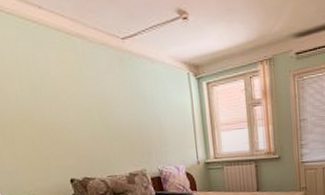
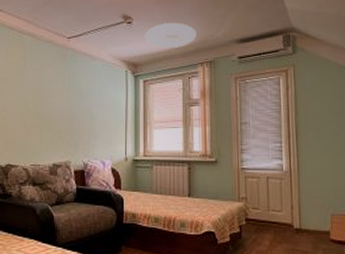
ceiling light: none [202,17,255,47] -> present [145,23,197,49]

